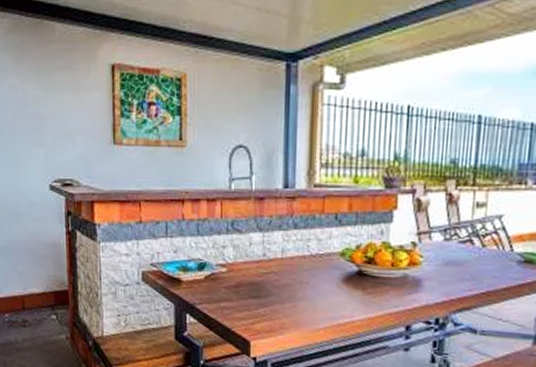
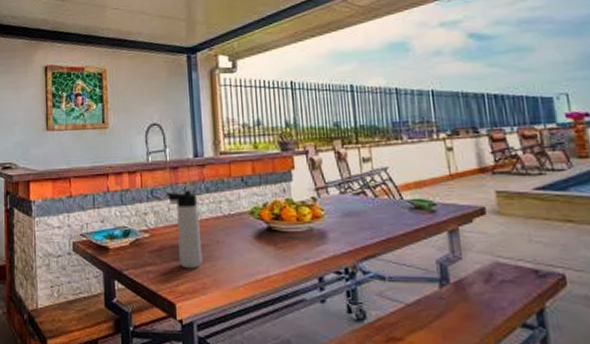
thermos bottle: none [249,224,284,308] -> present [166,190,203,269]

